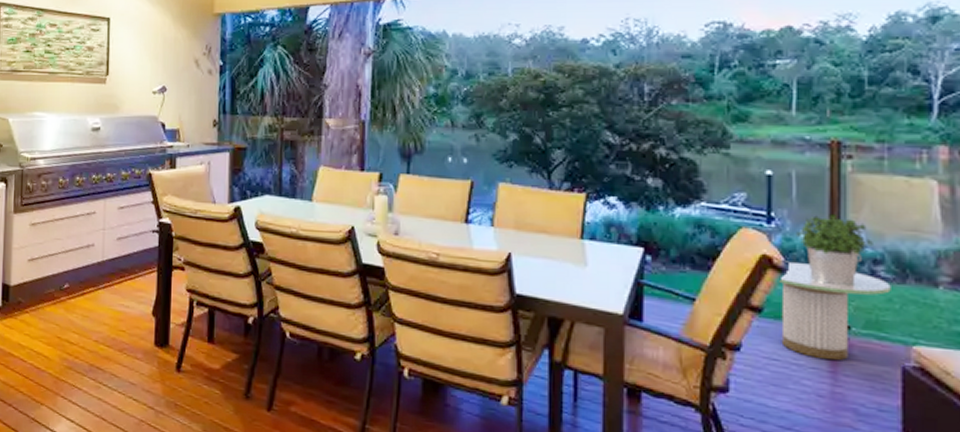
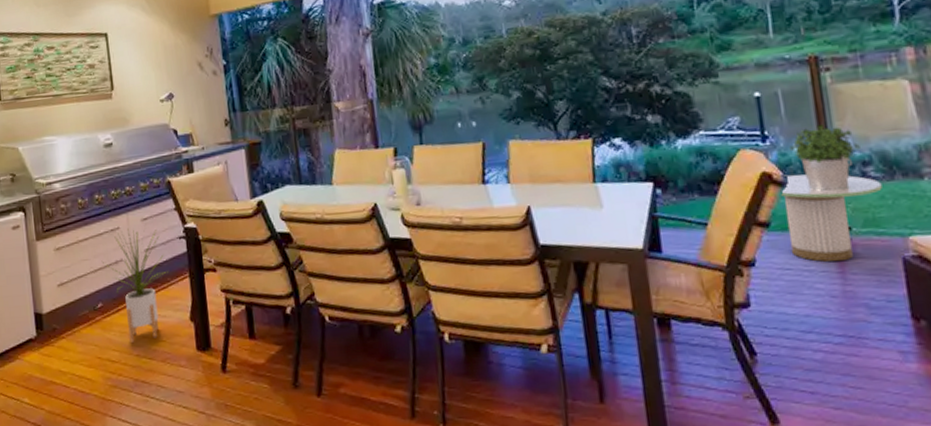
house plant: none [74,214,137,328] -> present [101,228,168,343]

